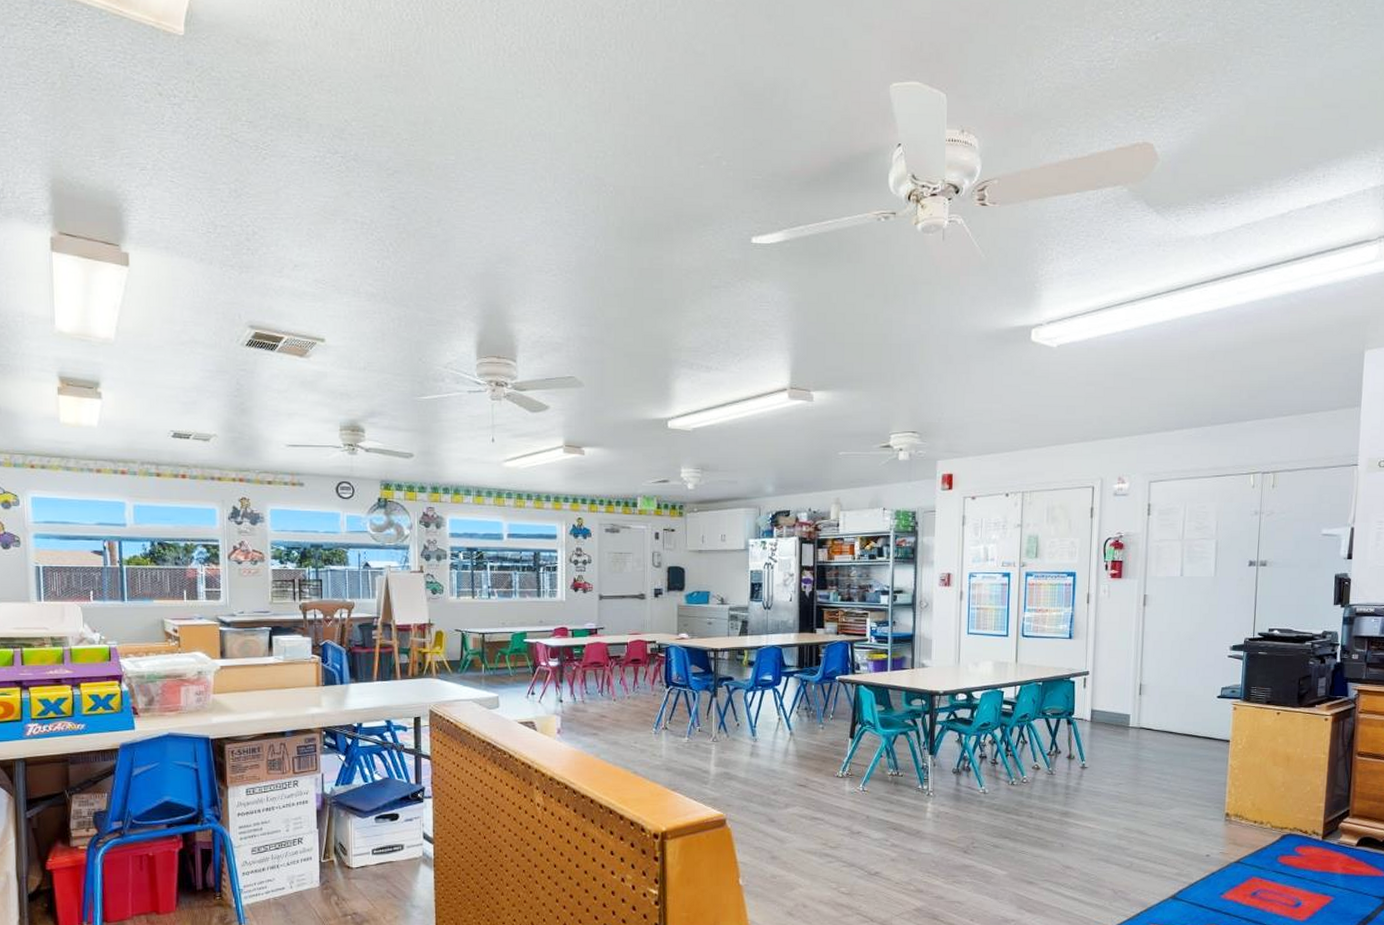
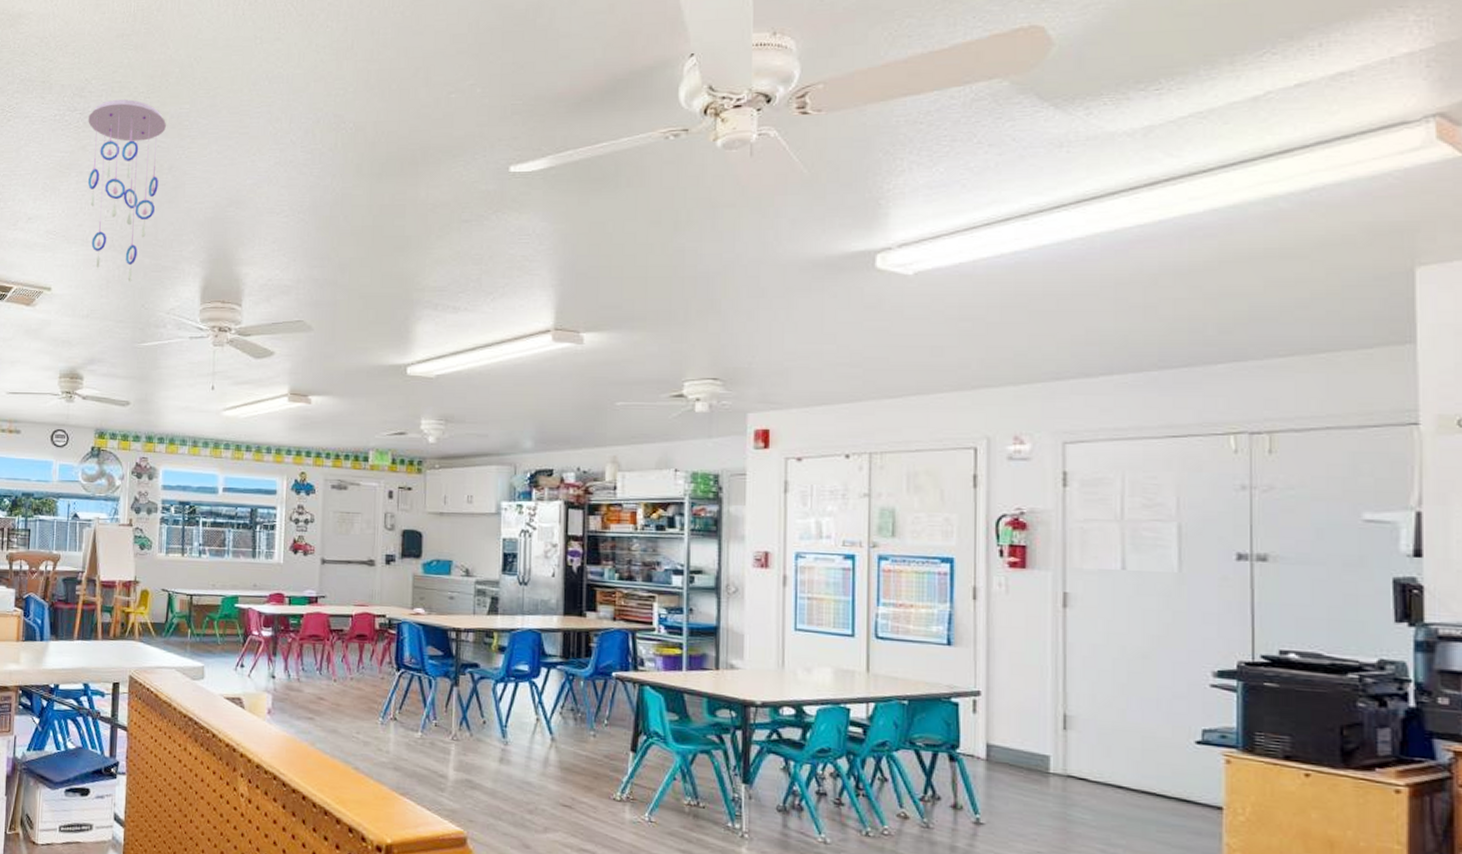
ceiling mobile: none [351,145,432,335] -> present [88,99,166,282]

